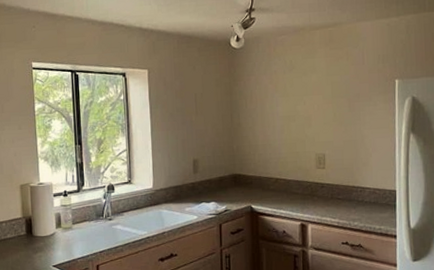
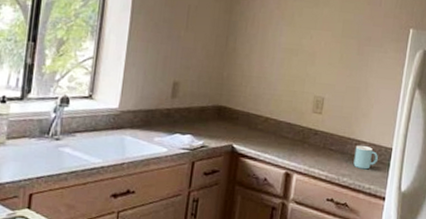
mug: none [361,191,384,213] -> present [353,145,378,170]

